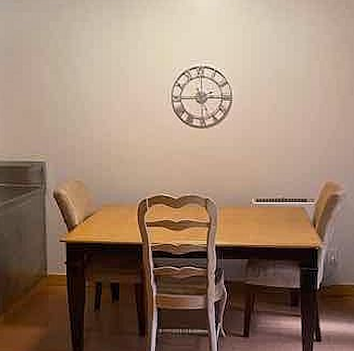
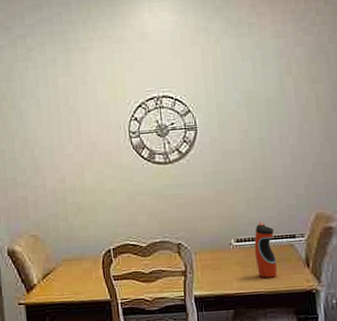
water bottle: none [270,186,289,234] -> present [254,222,278,278]

